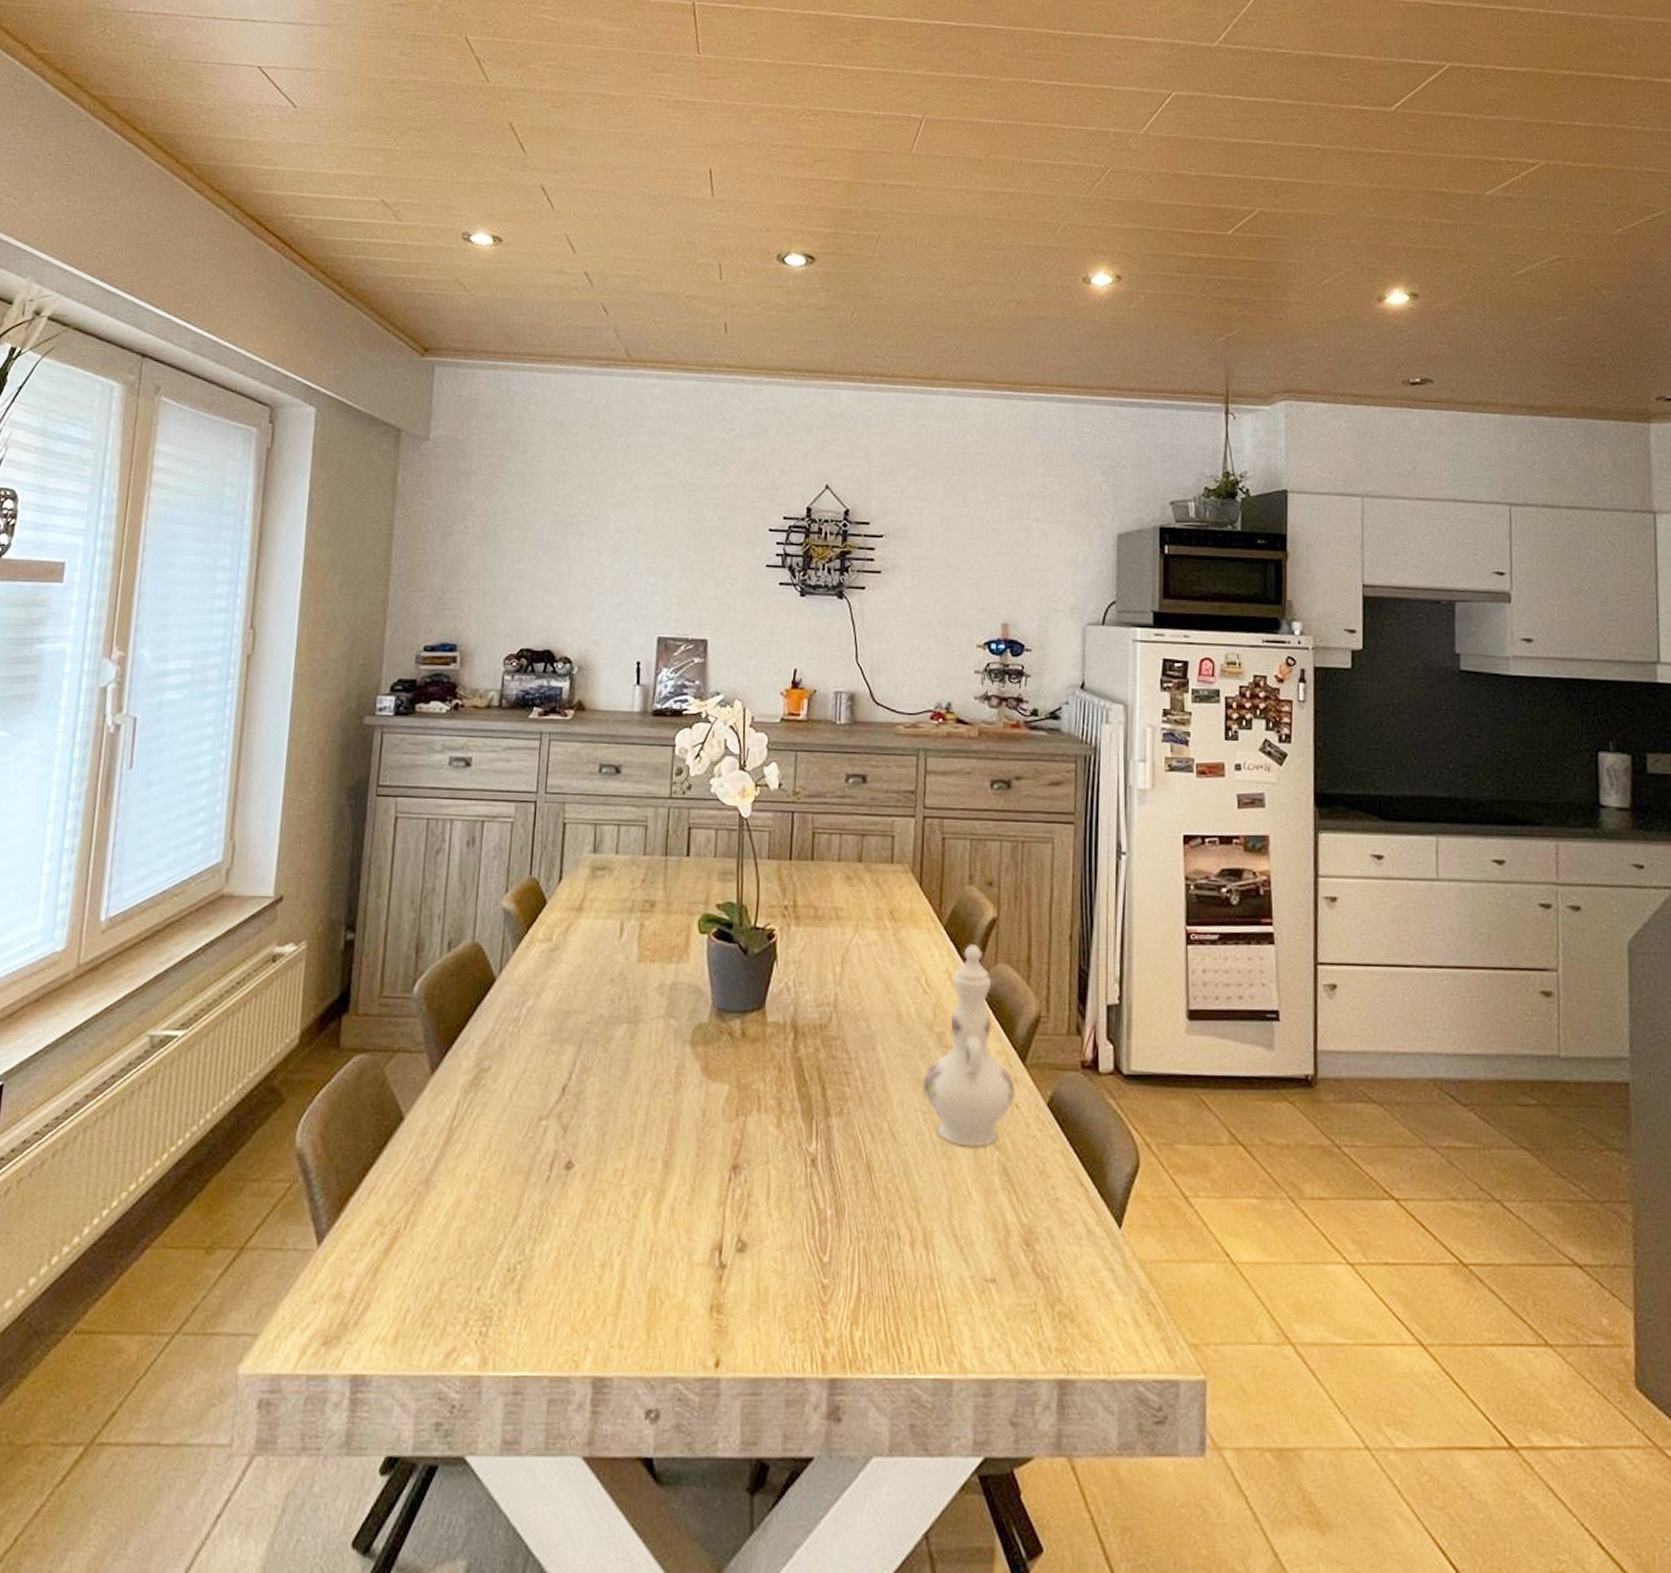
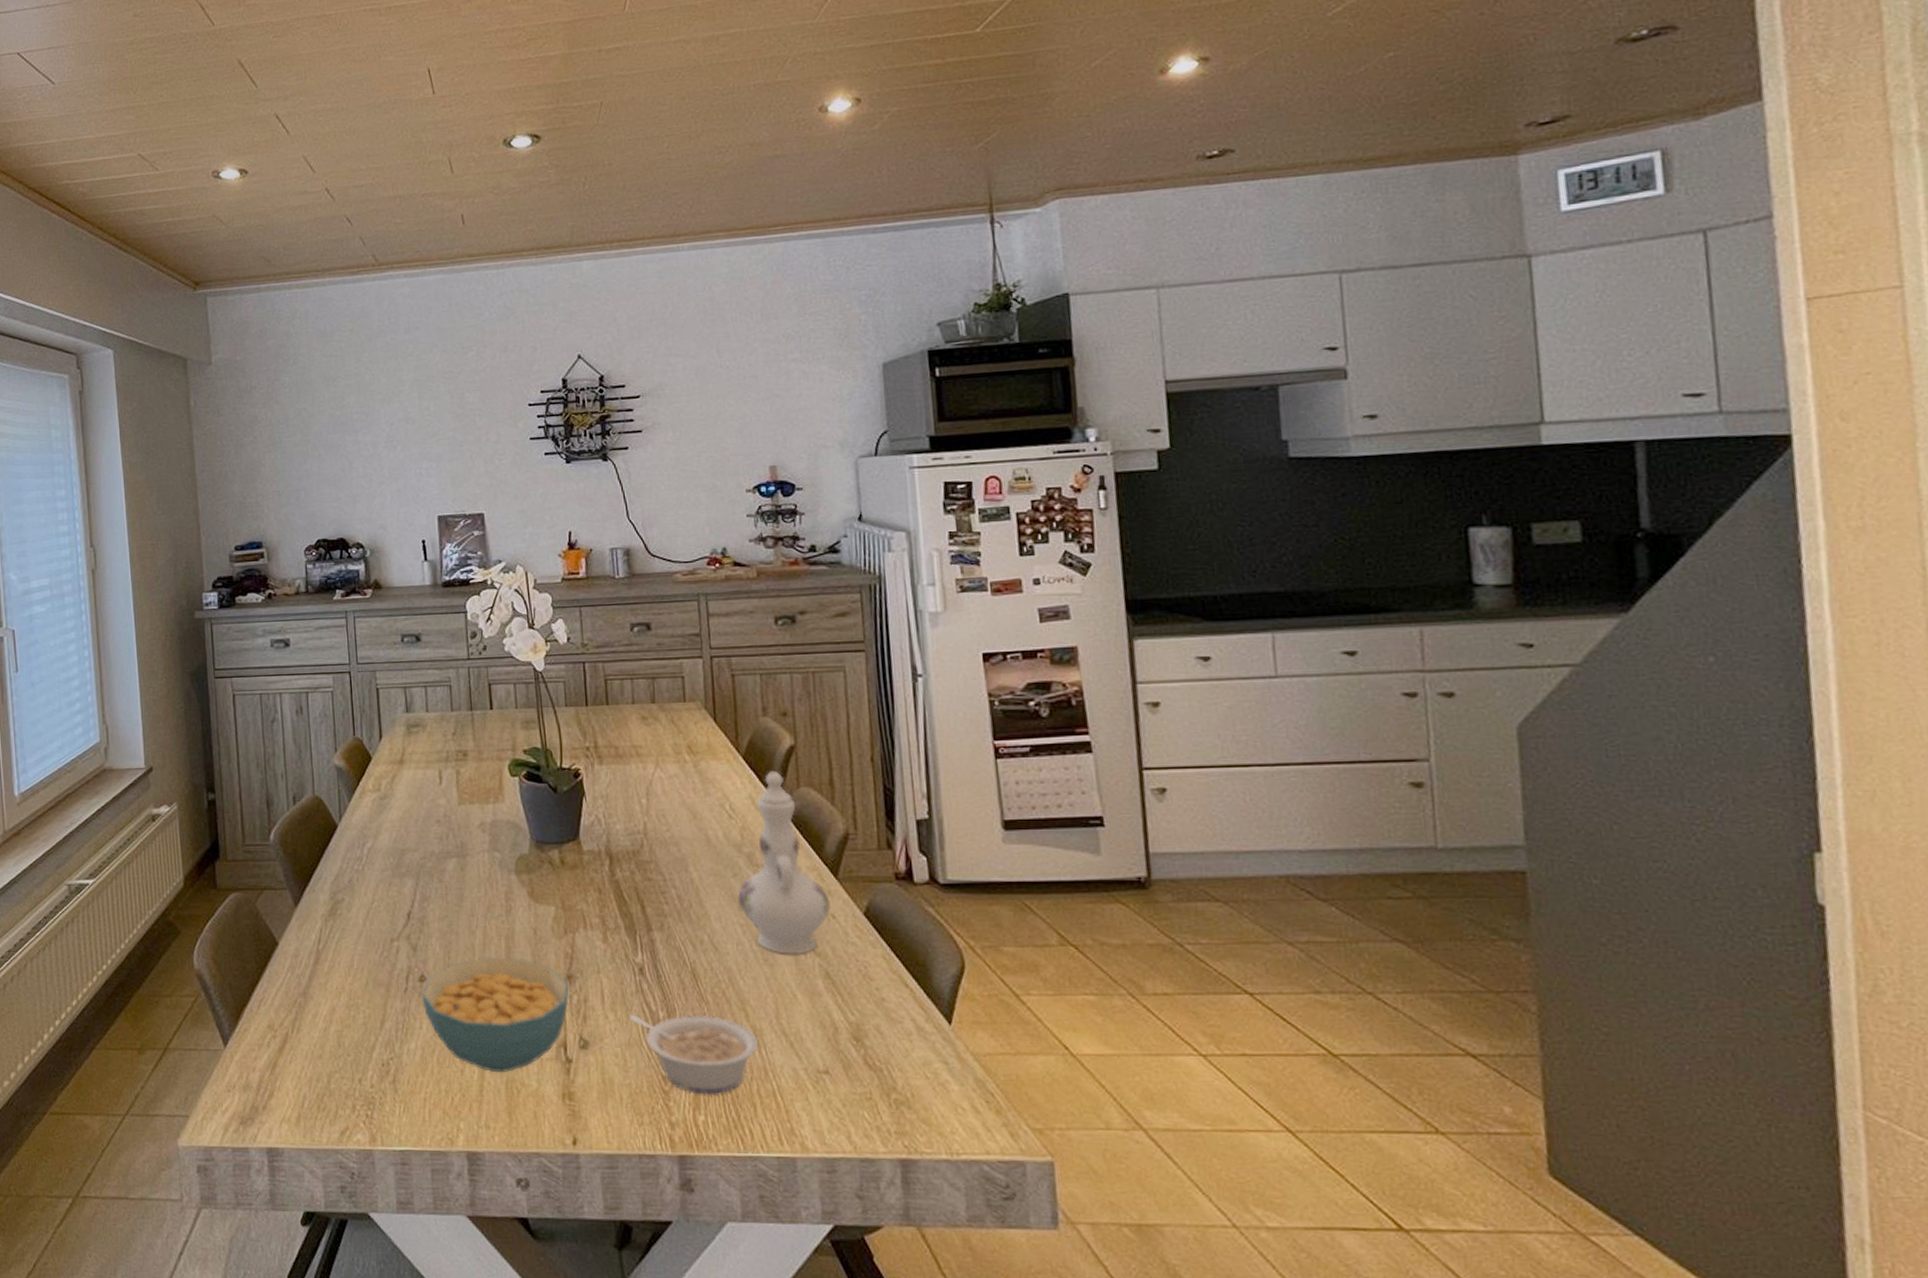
cereal bowl: none [564,1141,734,1279] -> present [420,957,569,1072]
legume: none [794,1211,926,1307] -> present [629,1014,758,1096]

